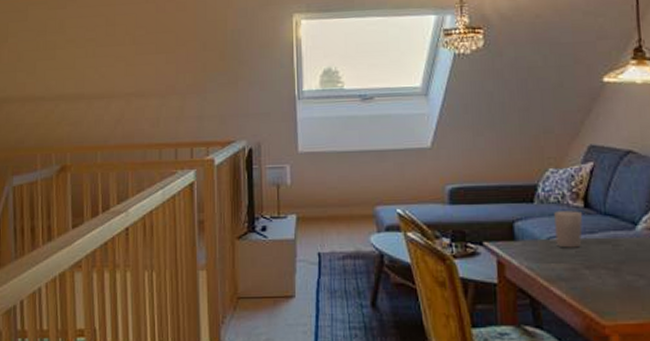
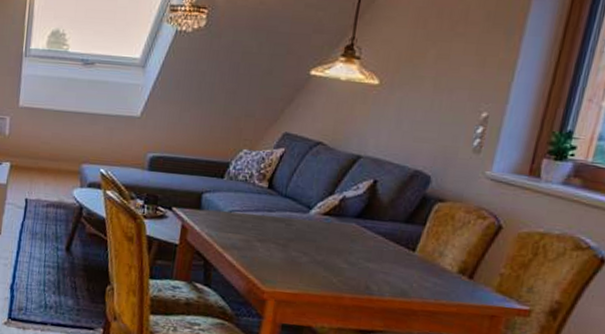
candle holder: present [554,211,583,248] -> none [236,188,266,223]

